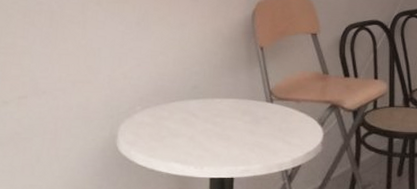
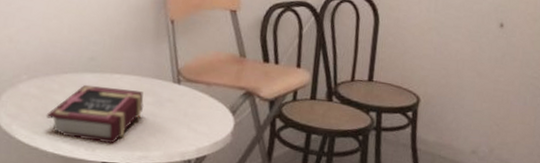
book: none [159,110,243,161] -> present [46,84,144,144]

